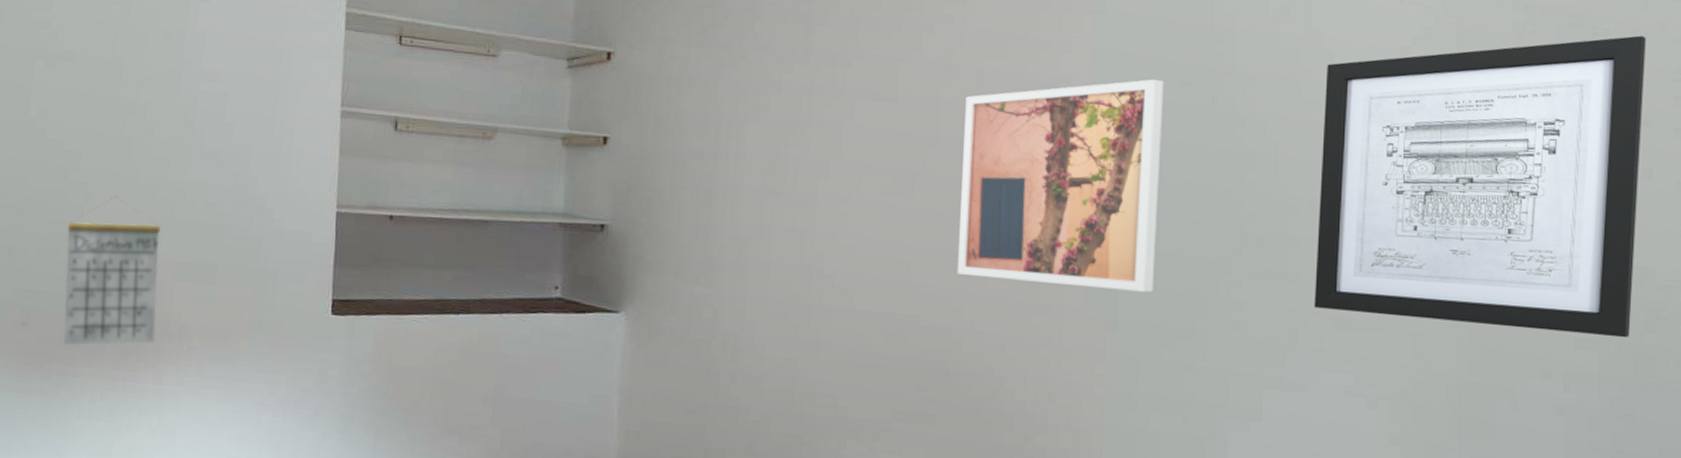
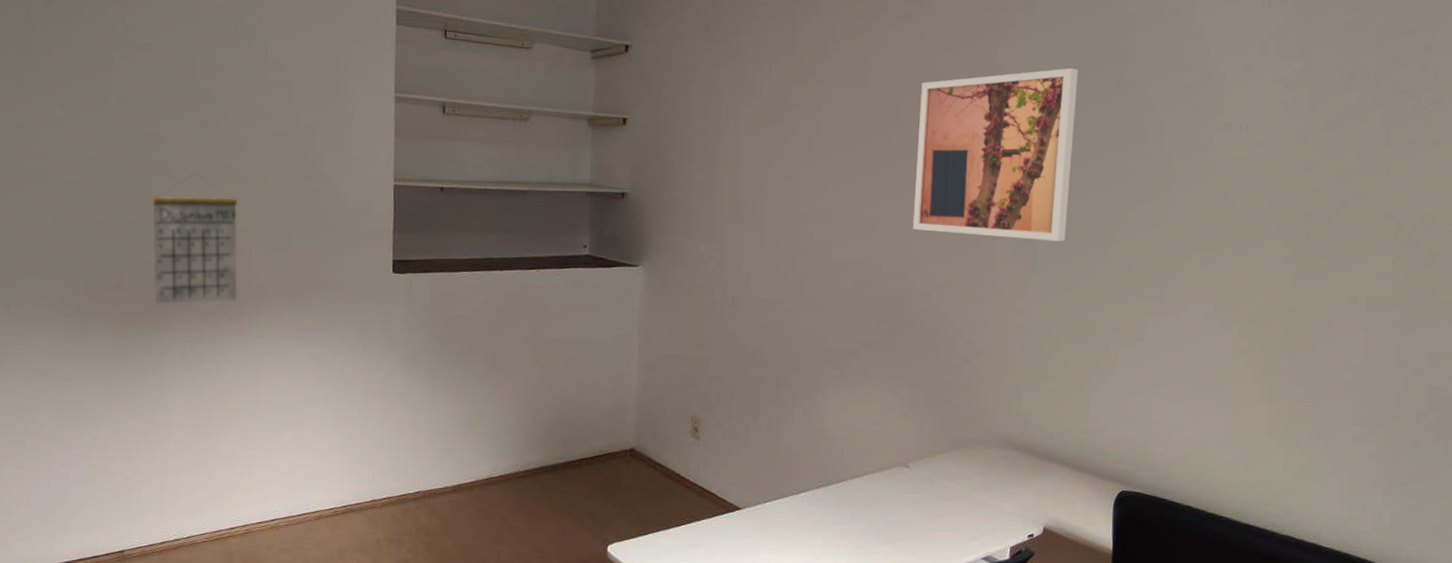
wall art: present [1314,35,1646,338] -> none [1186,32,1442,270]

